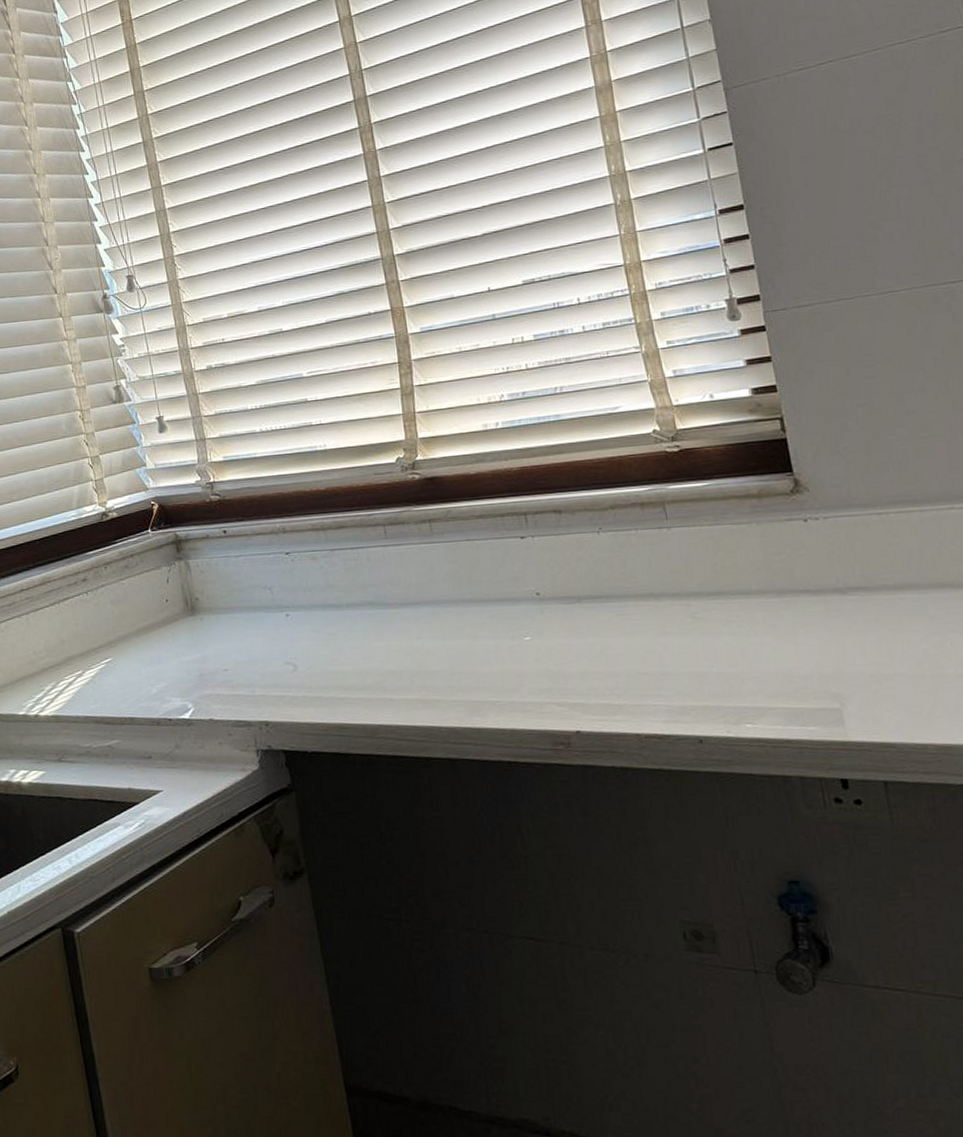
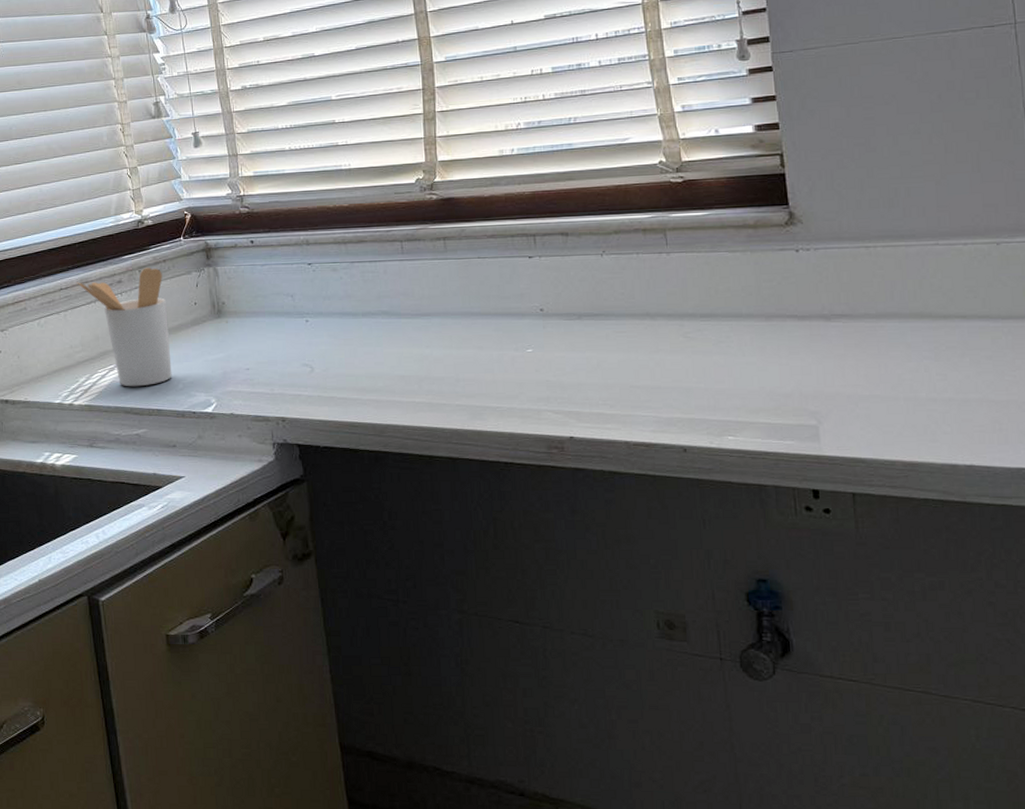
utensil holder: none [38,563,145,694] -> present [76,267,172,387]

